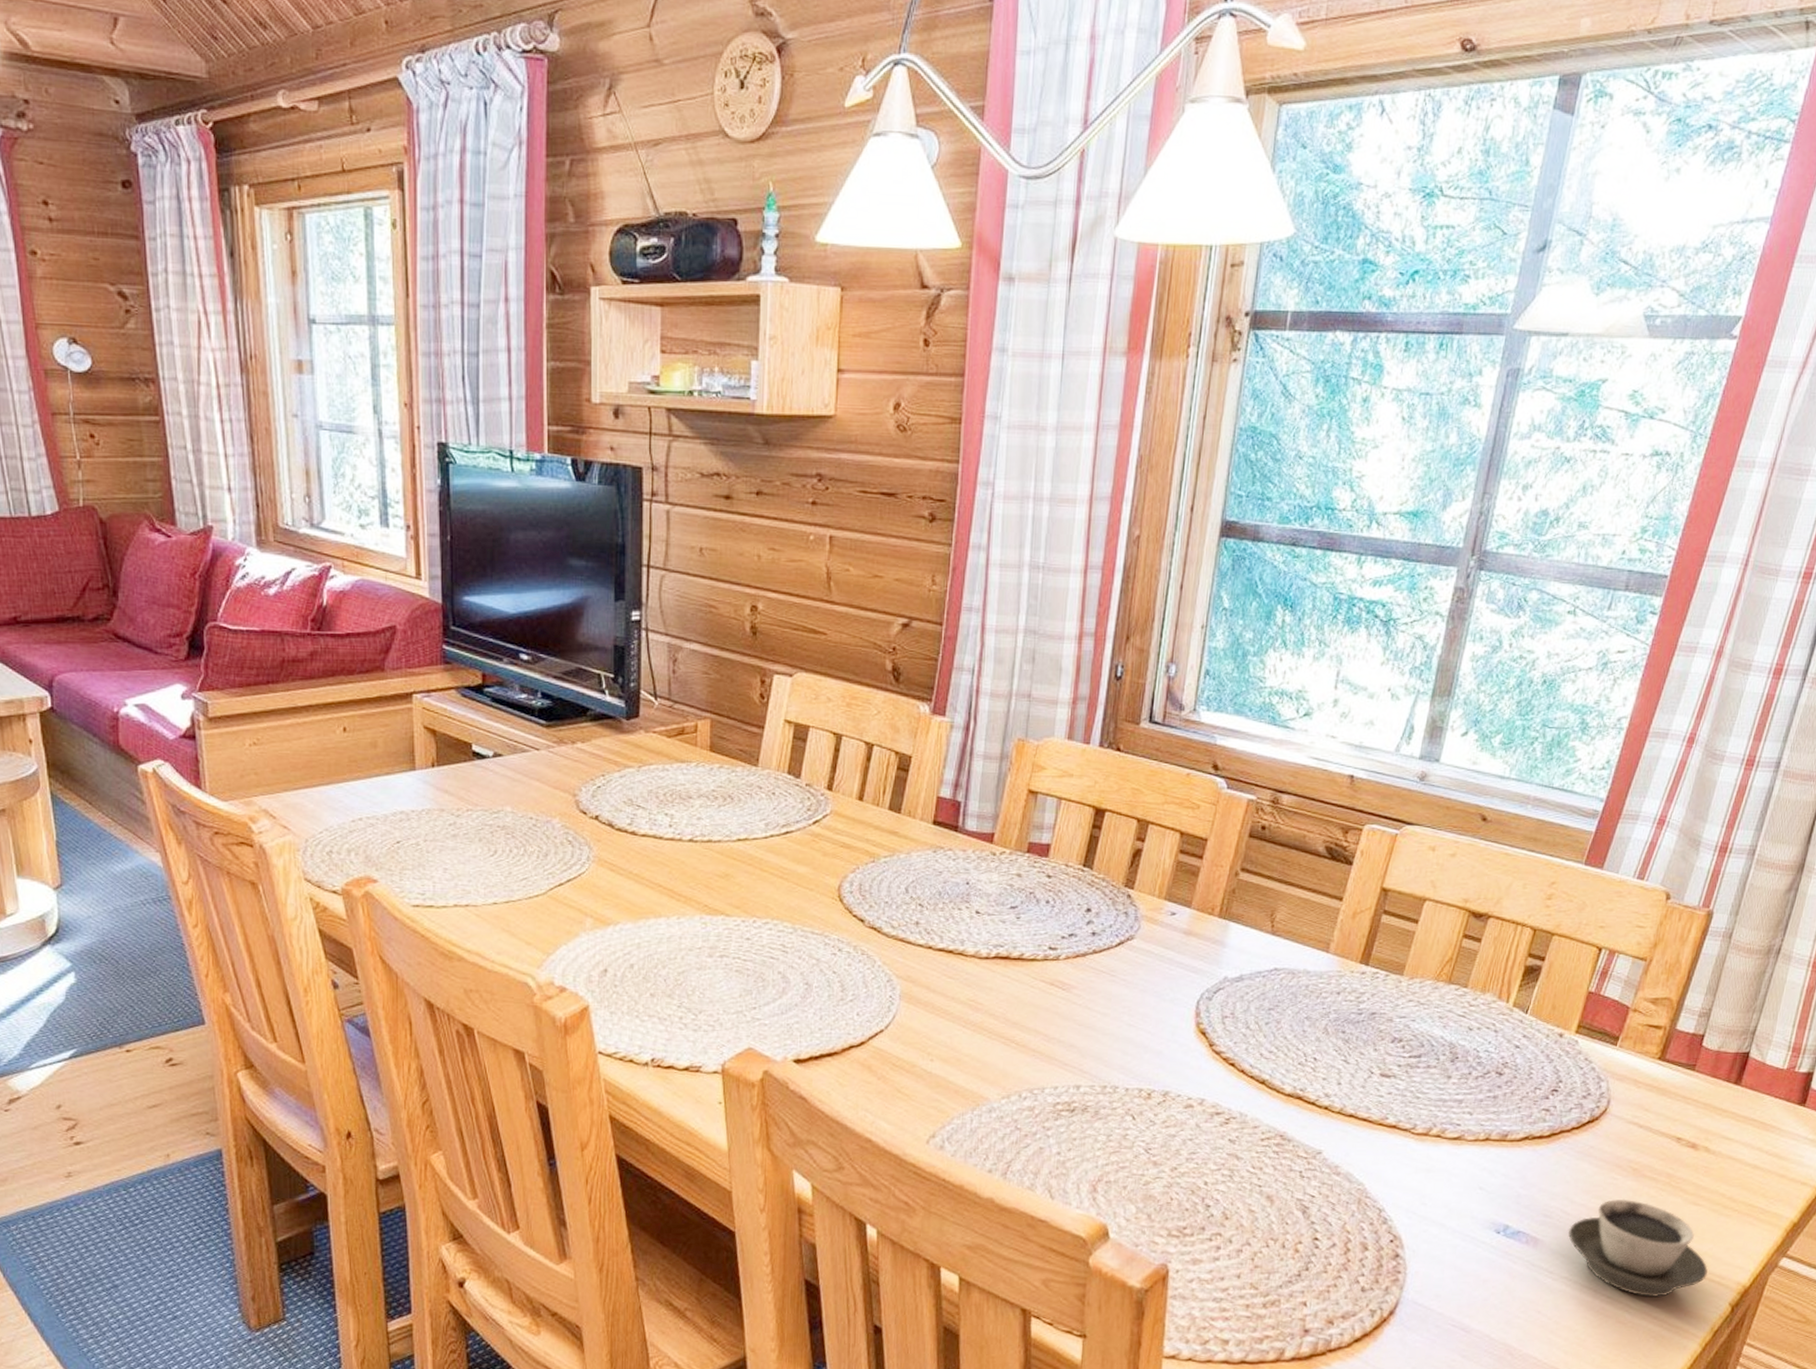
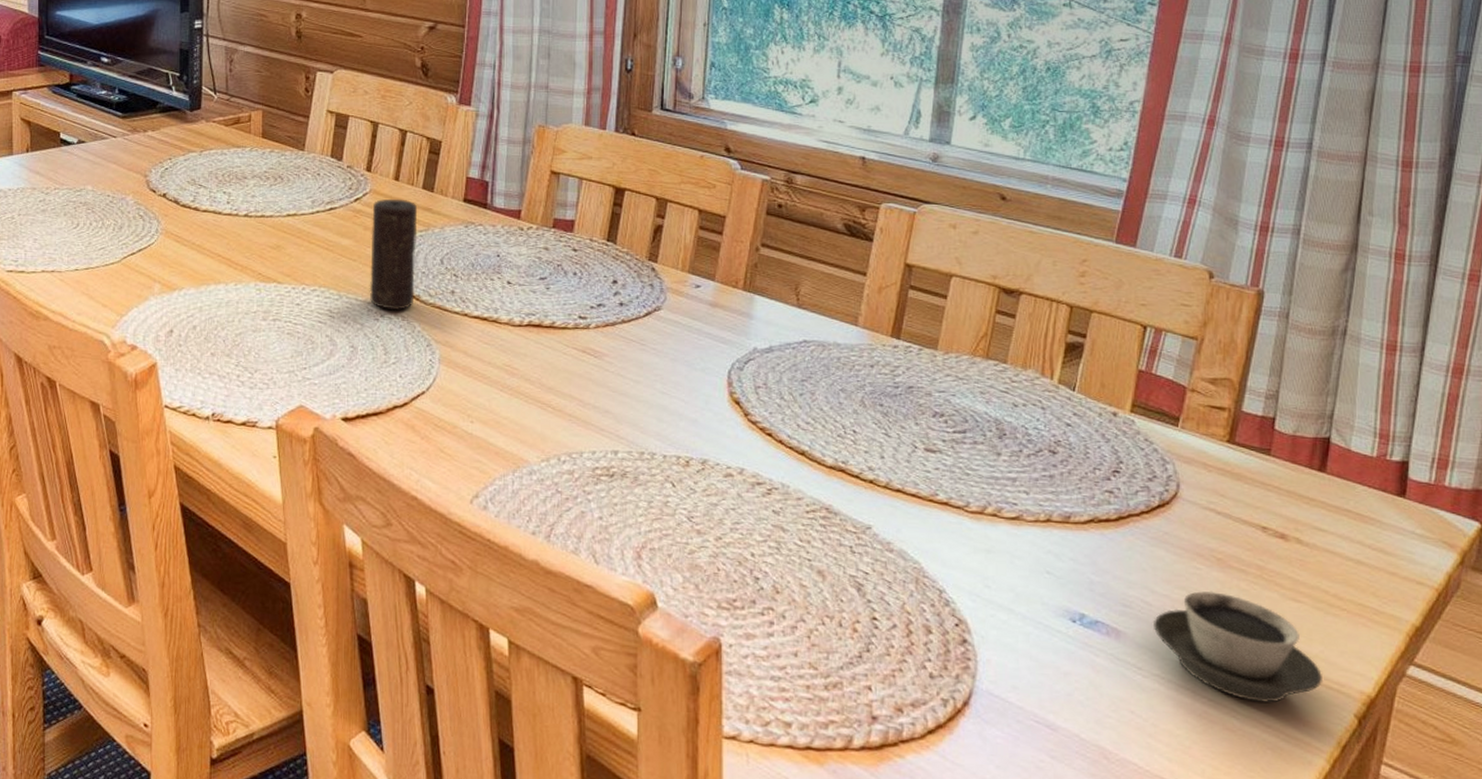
candle: none [826,821,883,944] -> present [369,198,418,311]

